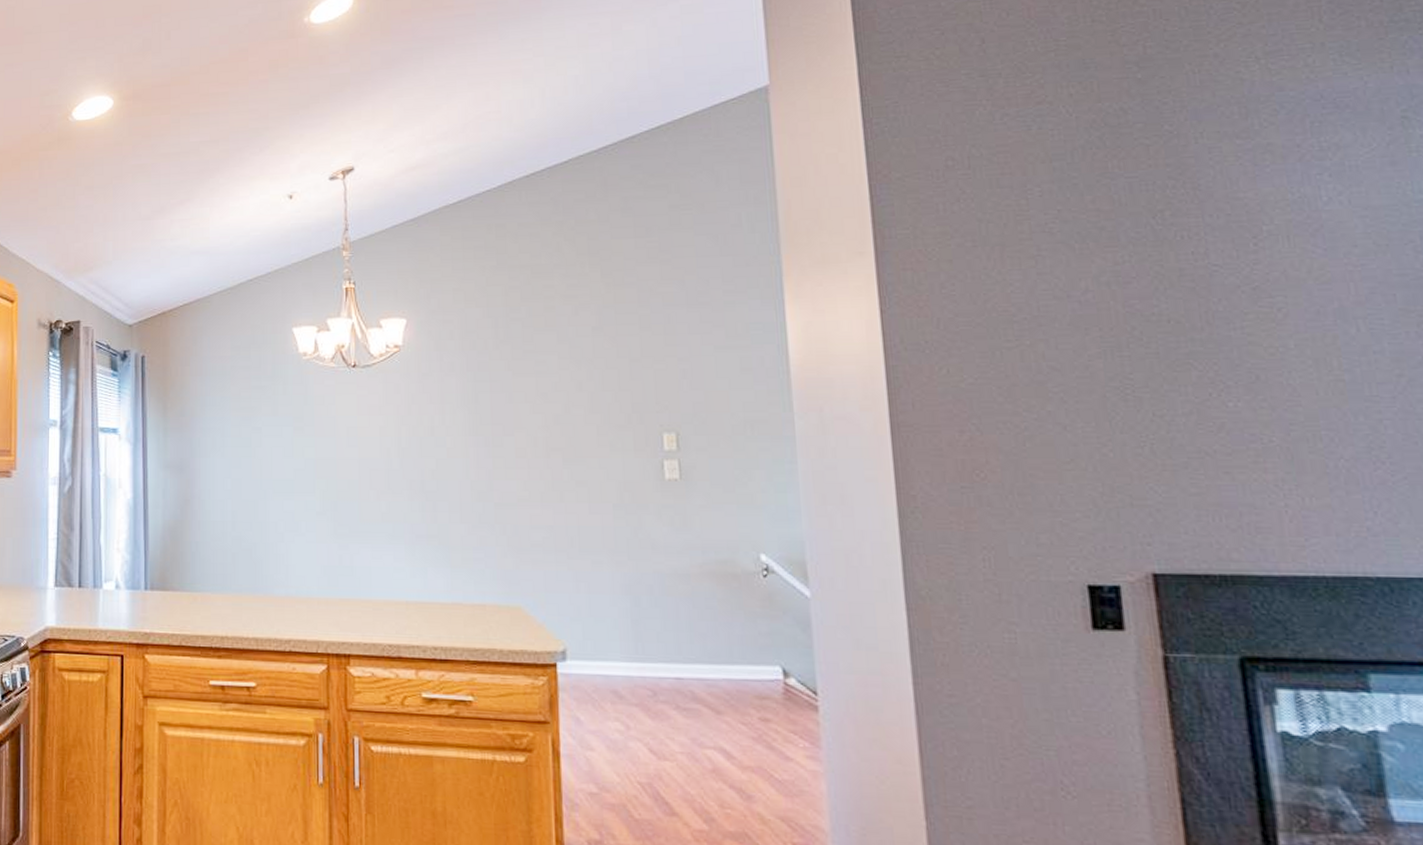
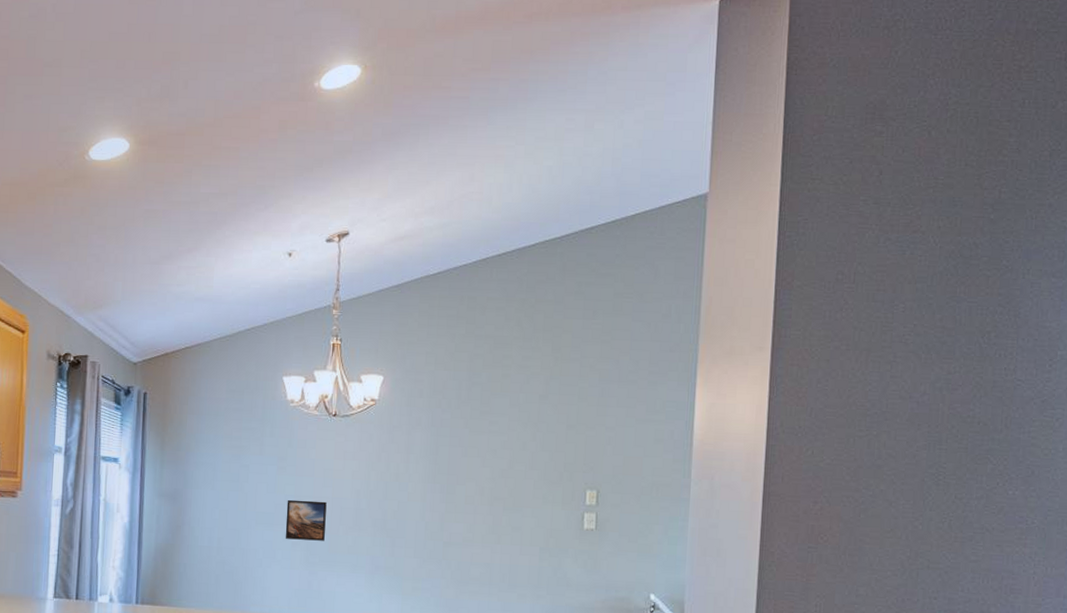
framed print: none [307,463,354,509] -> present [285,499,327,541]

